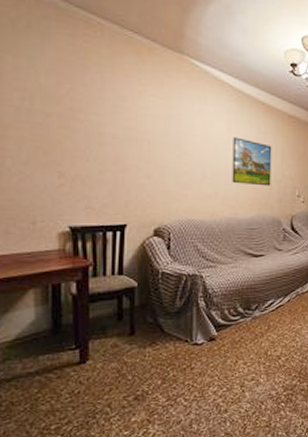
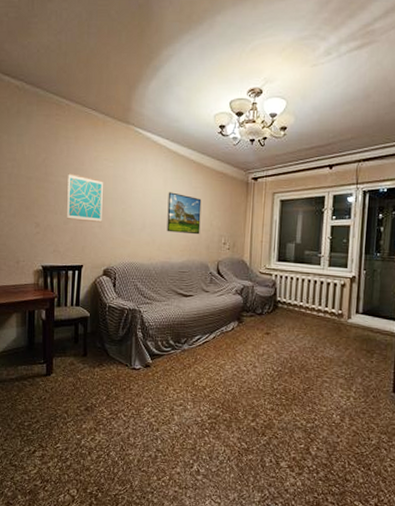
wall art: none [103,110,151,173] -> present [67,173,103,223]

